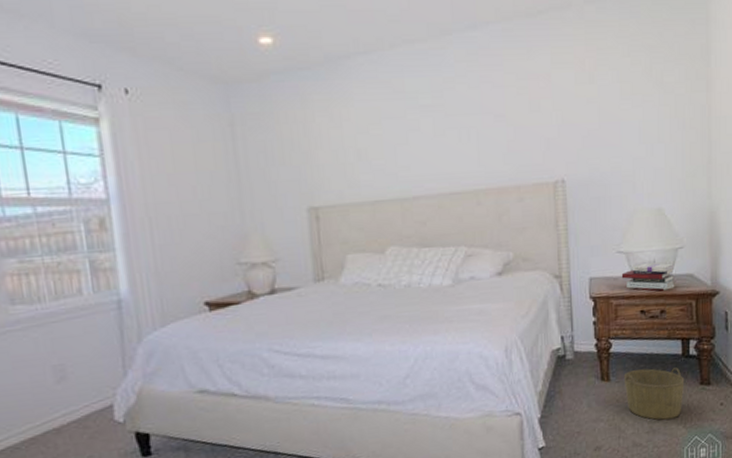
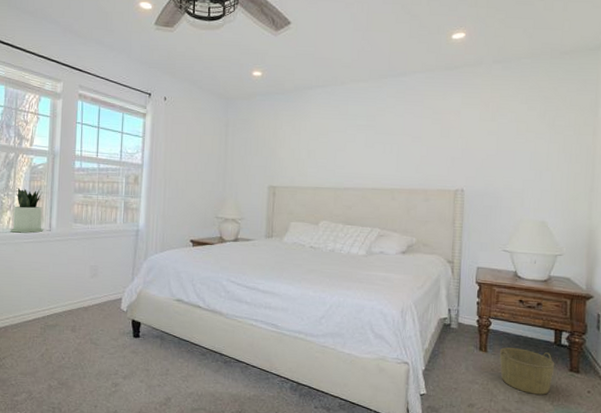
books: present [621,263,675,292] -> none [505,263,552,288]

